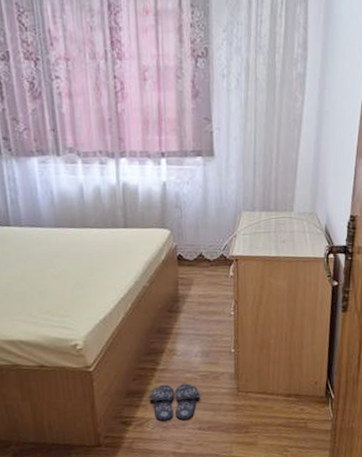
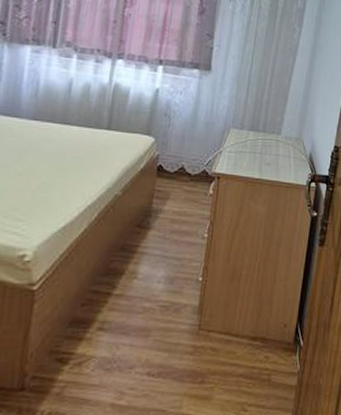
slippers: present [149,383,200,421] -> none [95,313,156,362]

